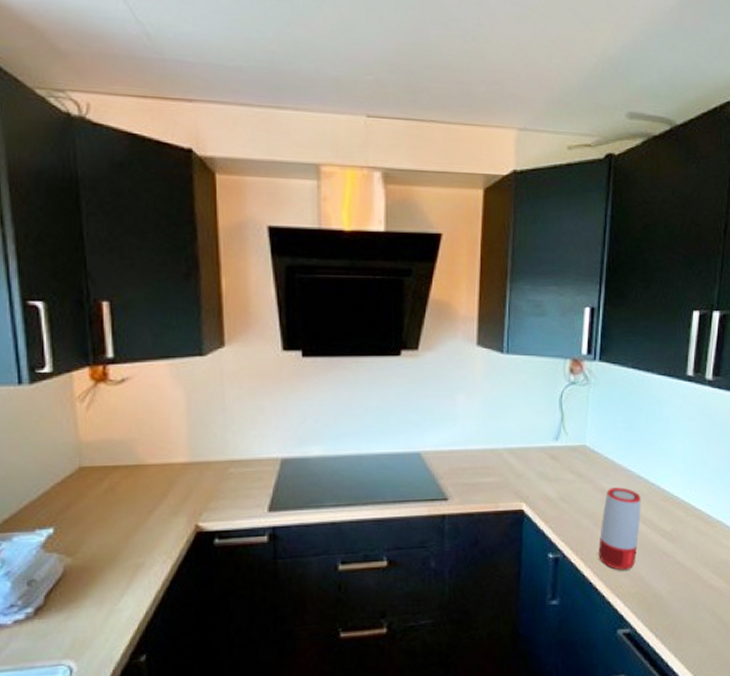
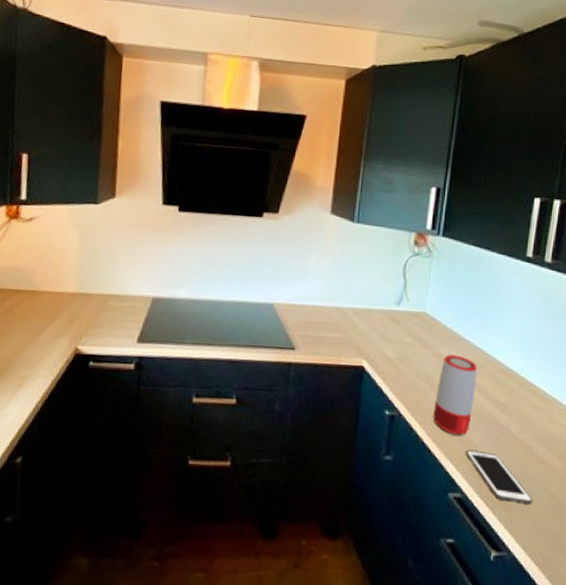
cell phone: none [633,583,701,631] -> present [466,449,533,504]

